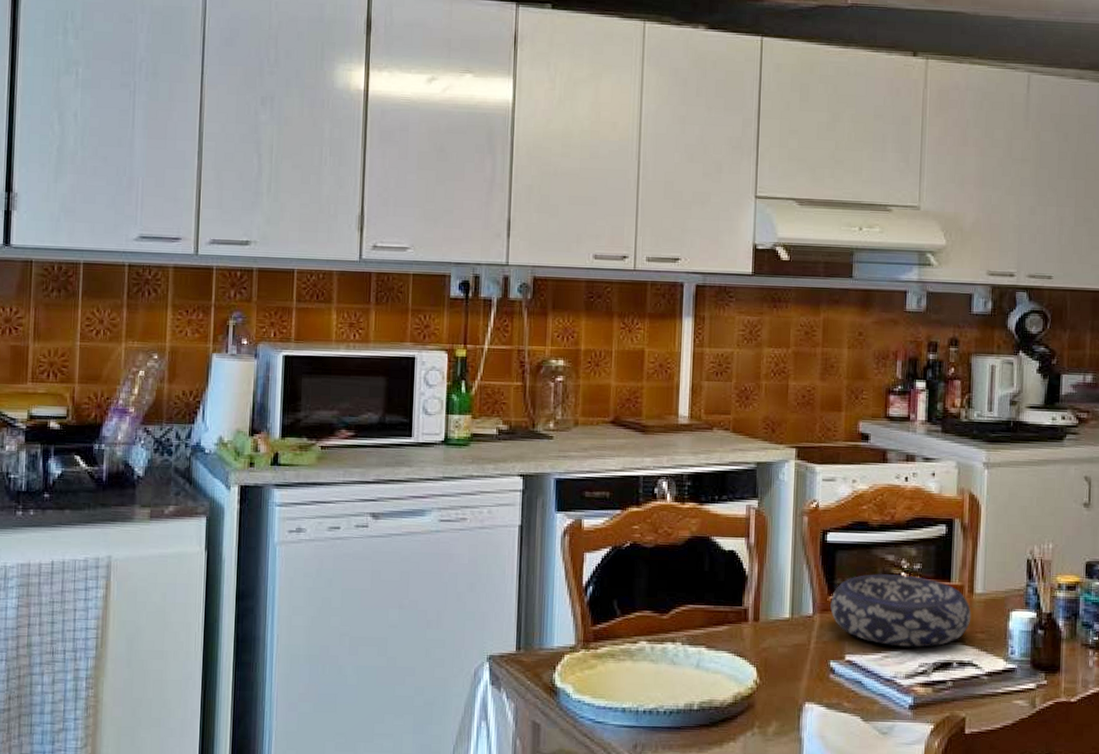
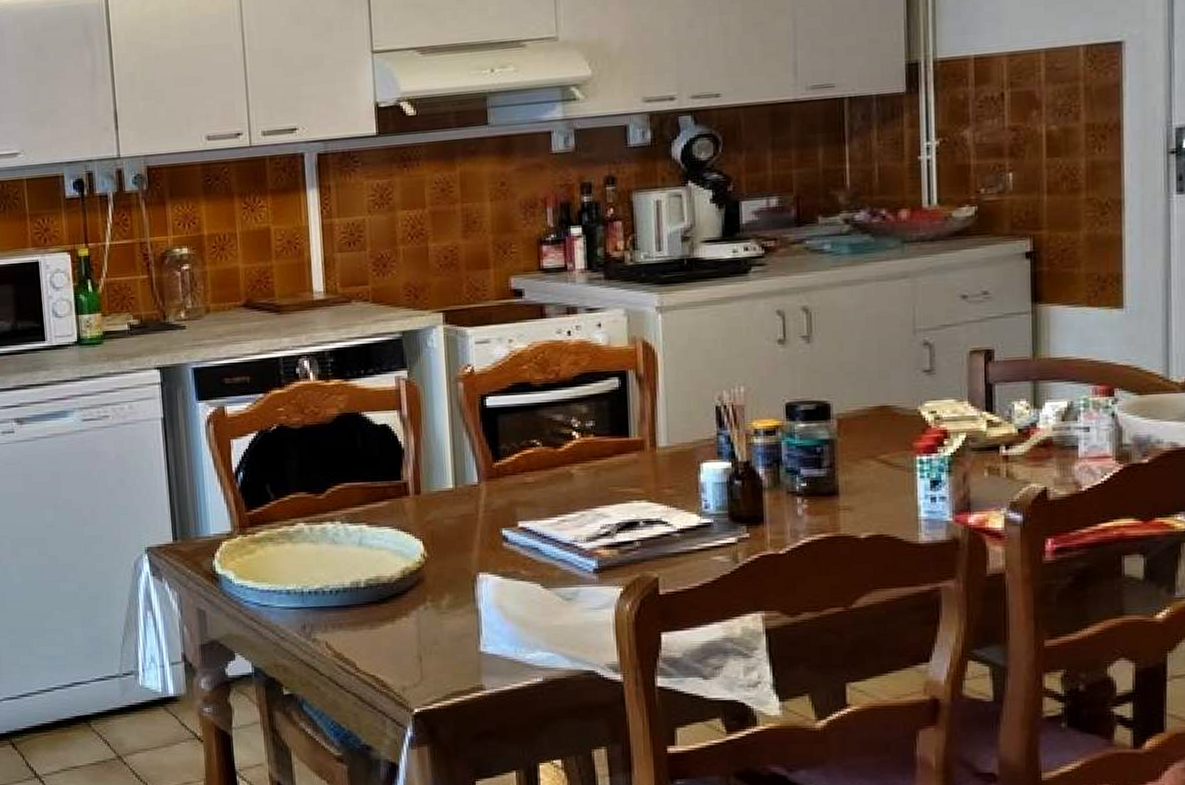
decorative bowl: present [830,573,972,648] -> none [496,433,656,509]

